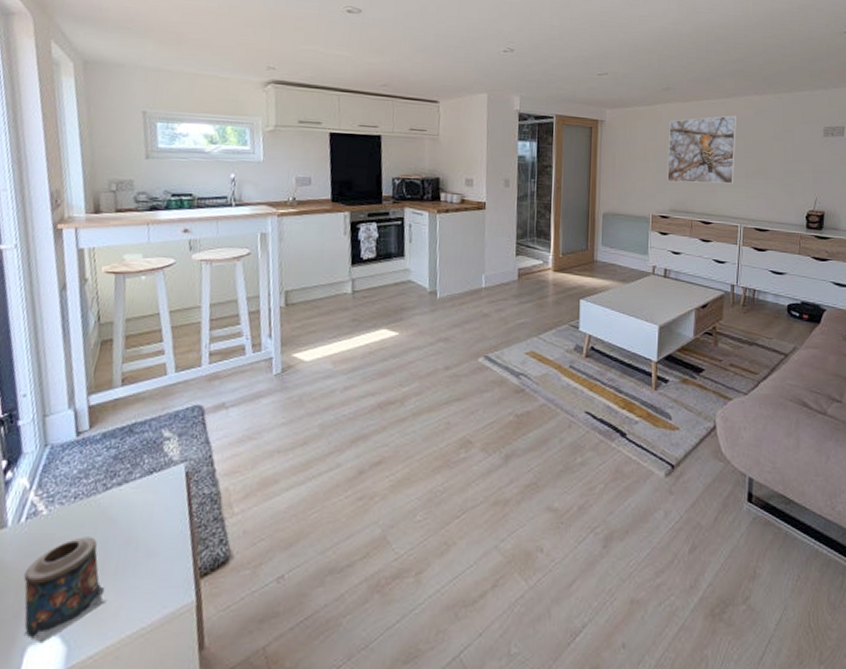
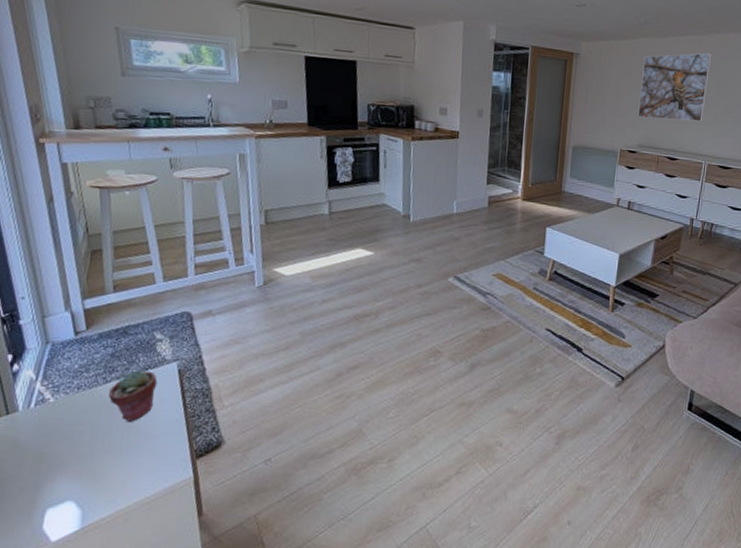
candle: present [24,537,107,642] -> none [38,421,114,506]
potted succulent: none [108,474,163,537] -> present [109,370,158,423]

